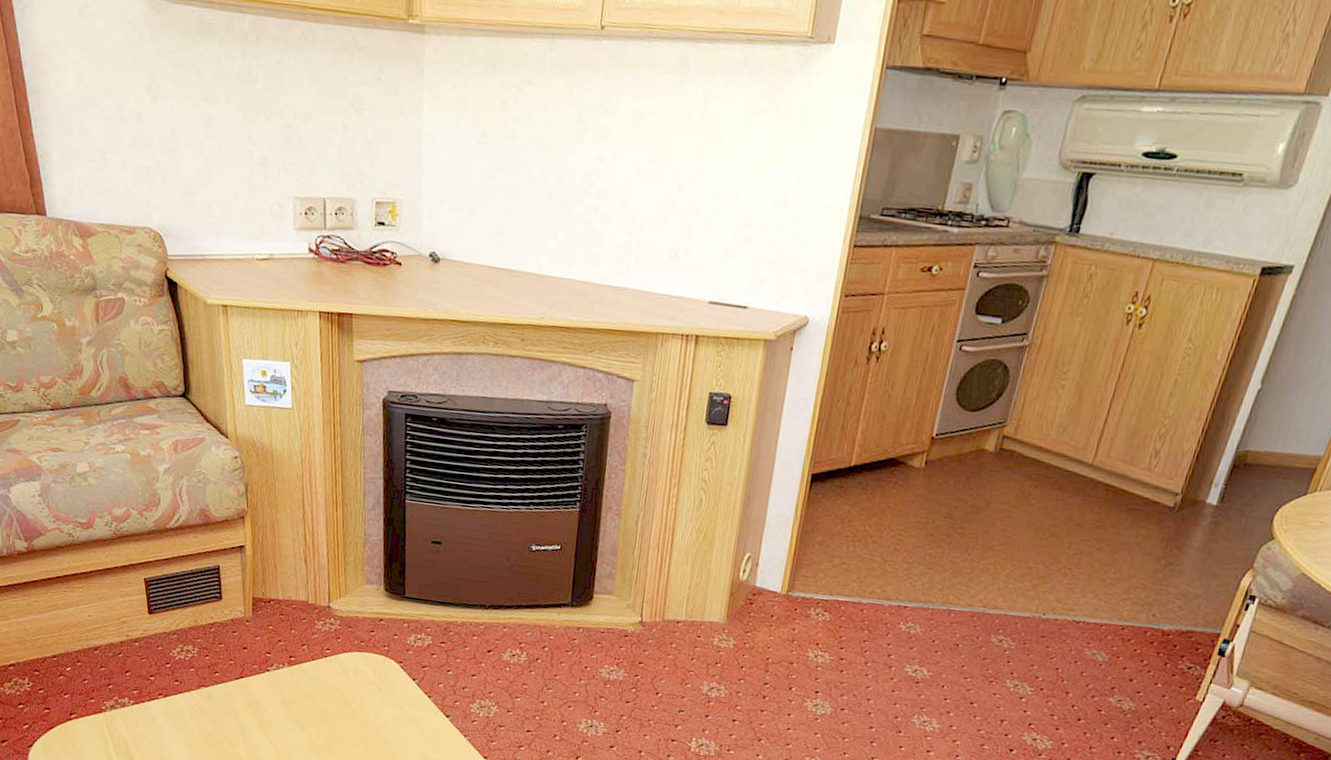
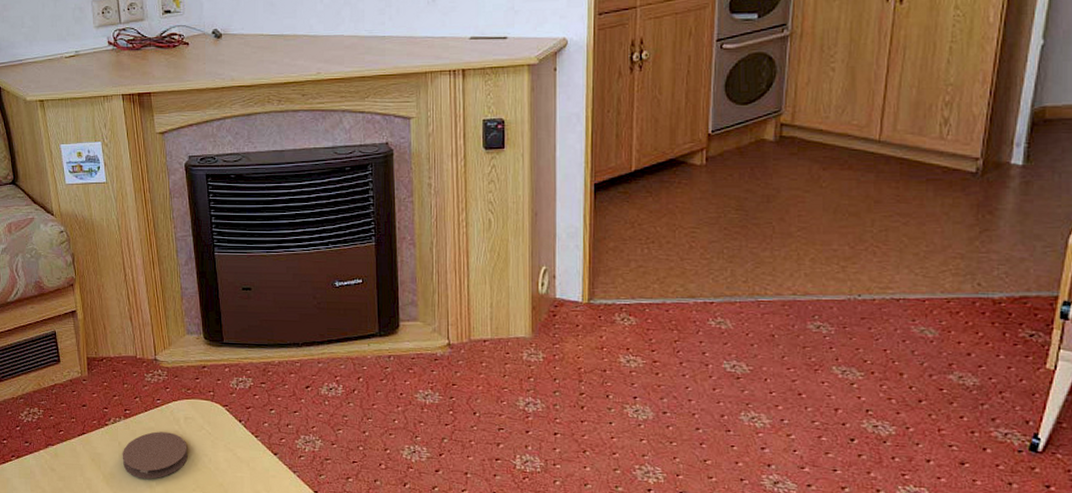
coaster: none [282,682,355,731] -> present [122,431,188,479]

